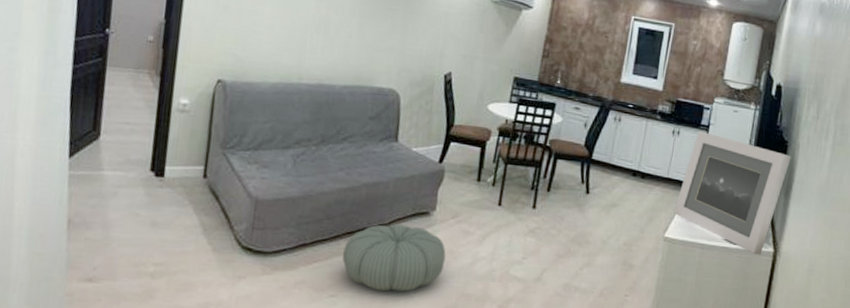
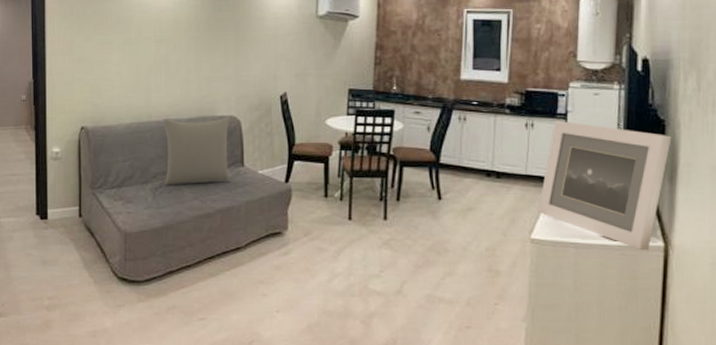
pillow: none [308,82,389,156] -> present [163,117,231,185]
pouf: present [342,224,446,292] -> none [206,246,303,312]

